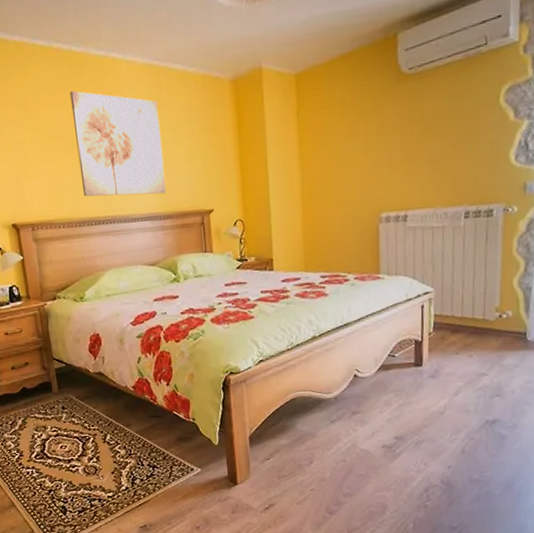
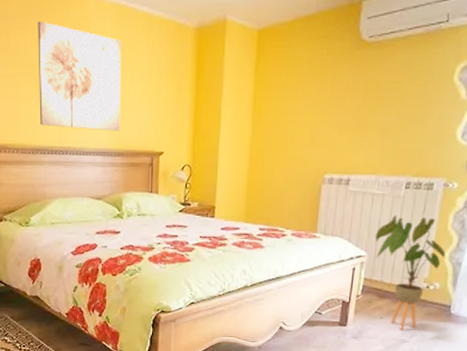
house plant: none [439,245,515,363] -> present [374,215,446,330]

